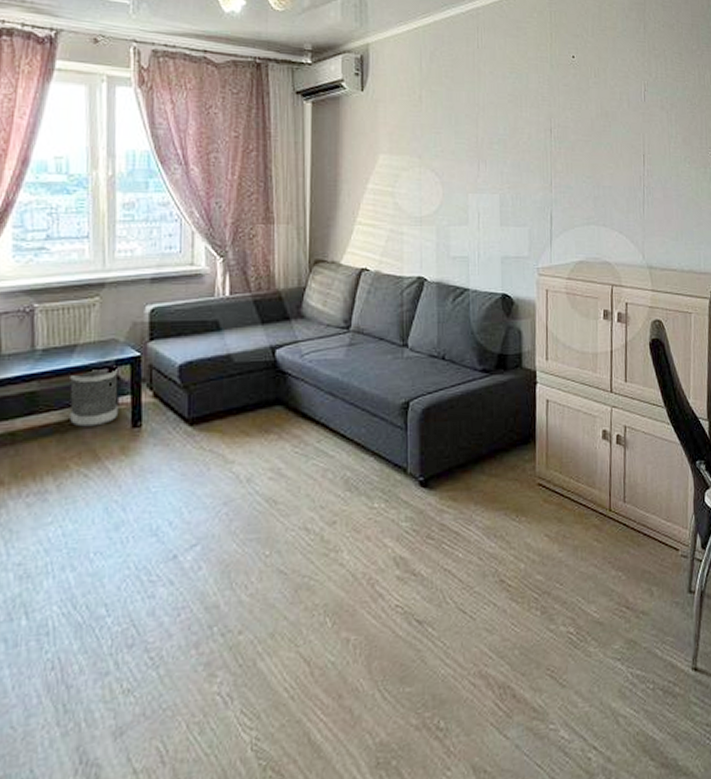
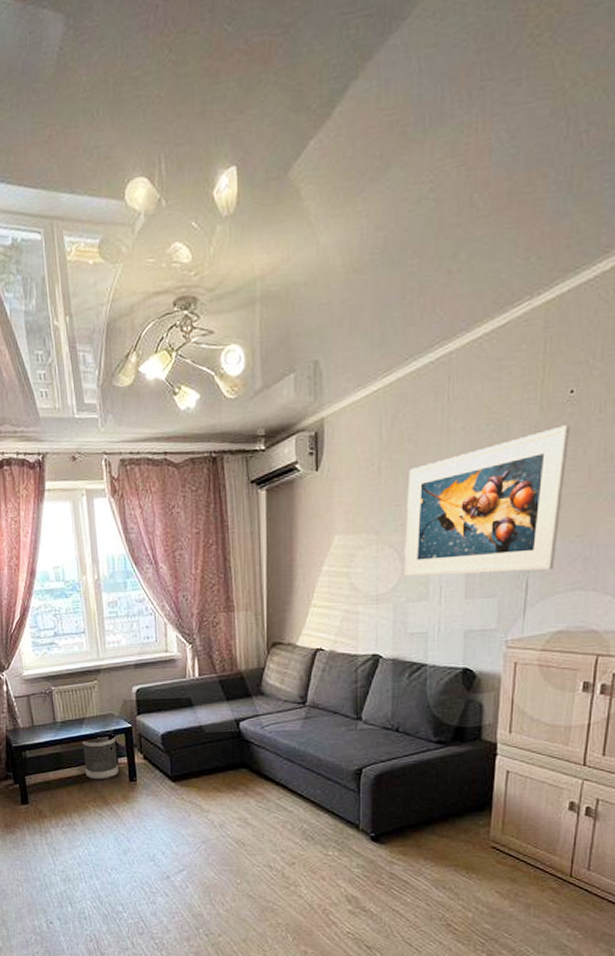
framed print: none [445,83,575,206] -> present [404,425,570,577]

